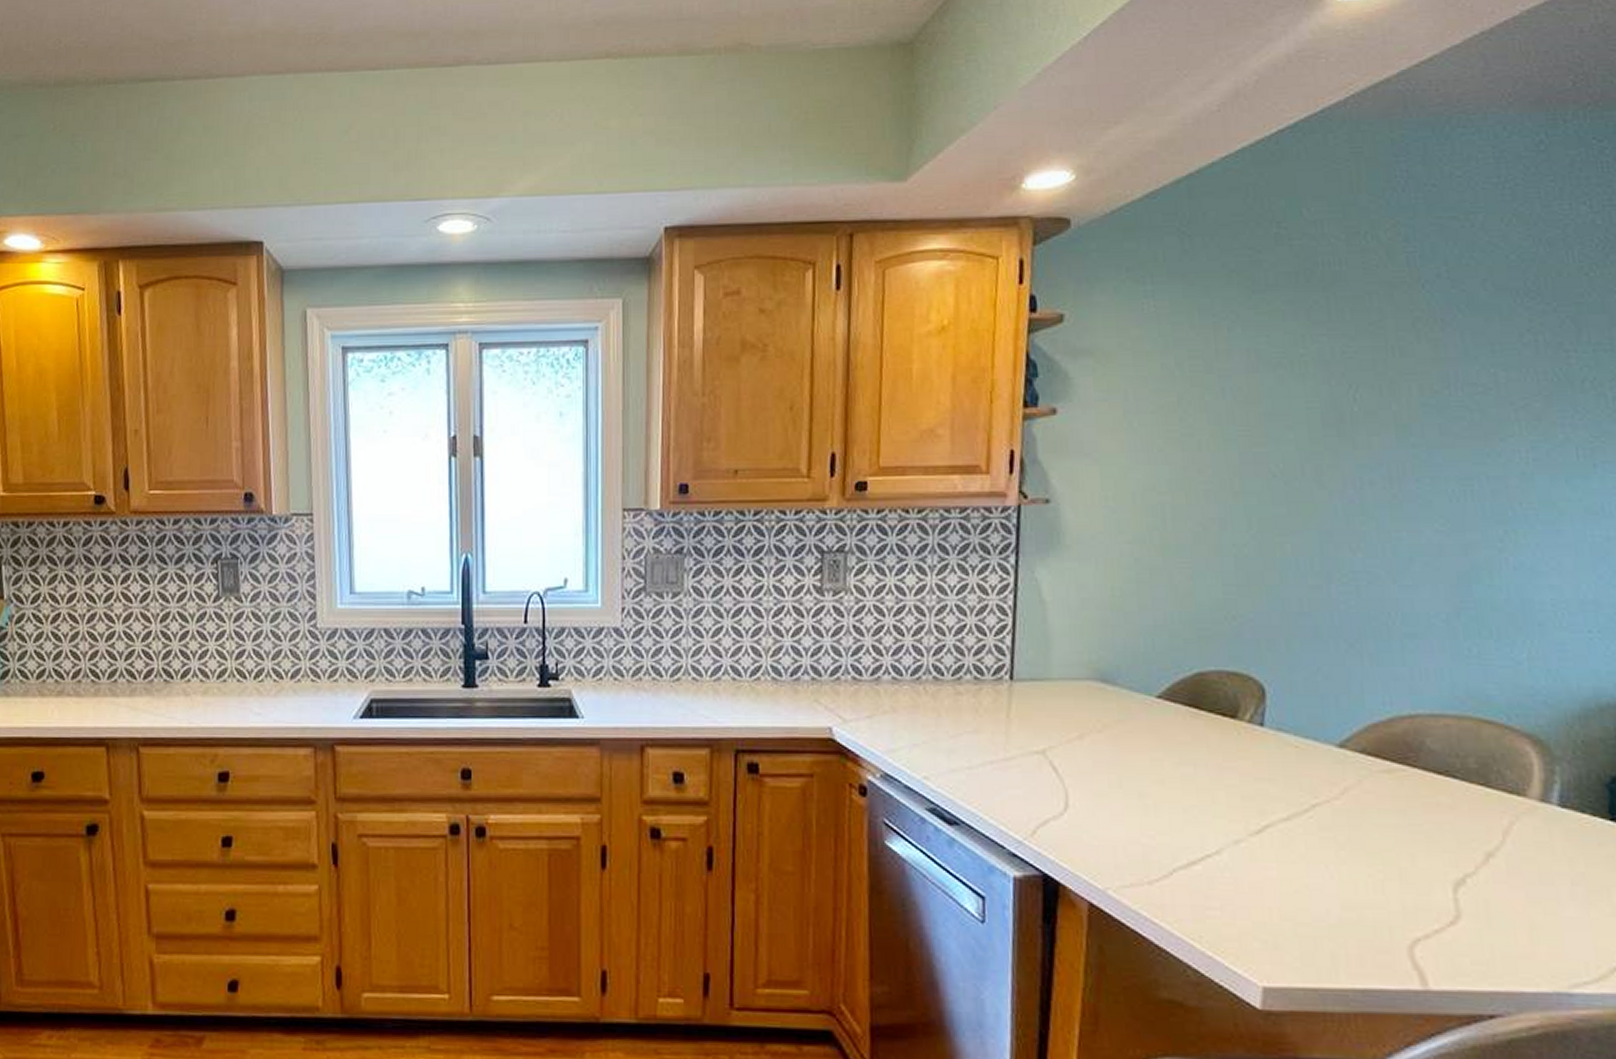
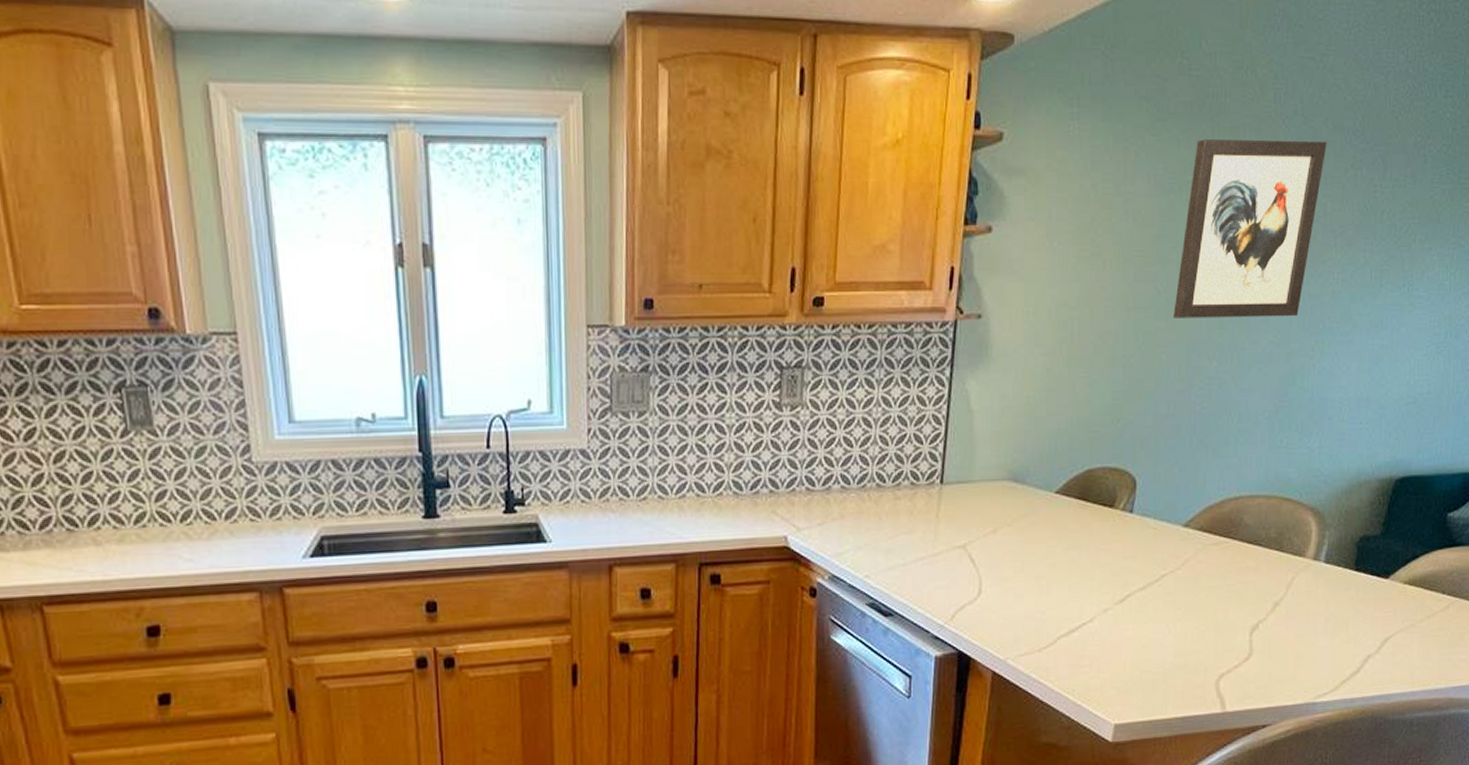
wall art: none [1296,304,1489,504] -> present [1173,139,1327,318]

